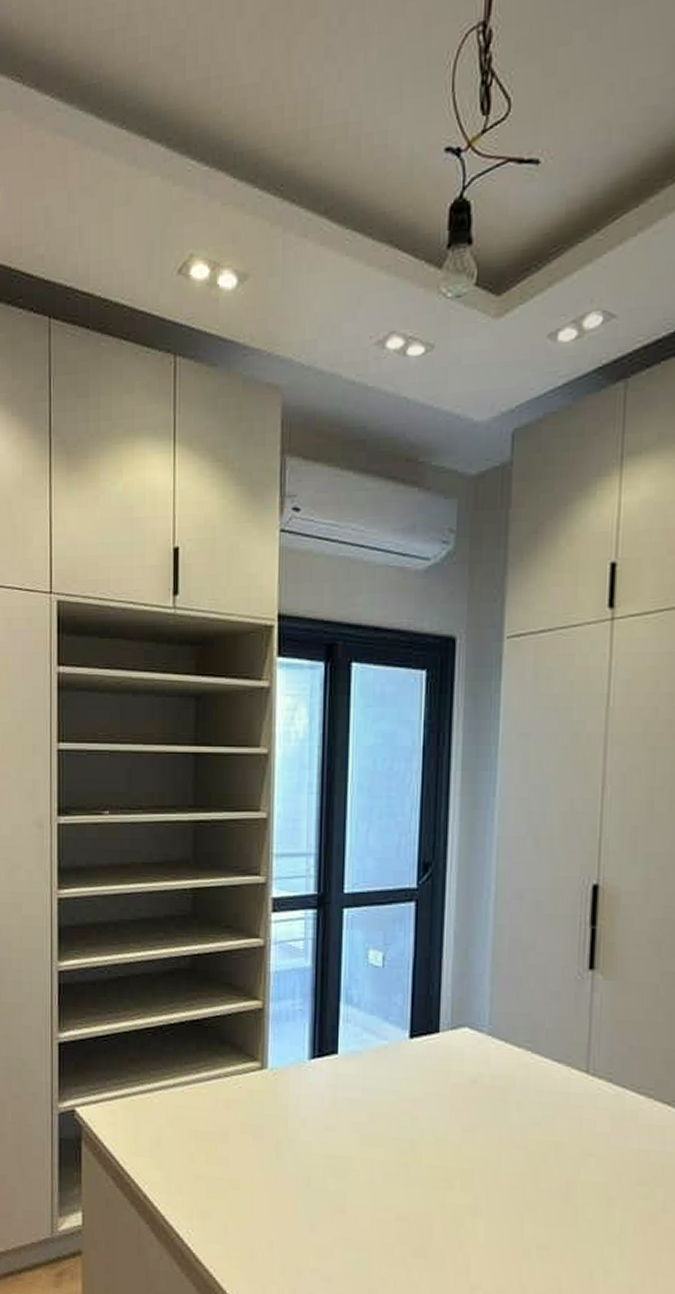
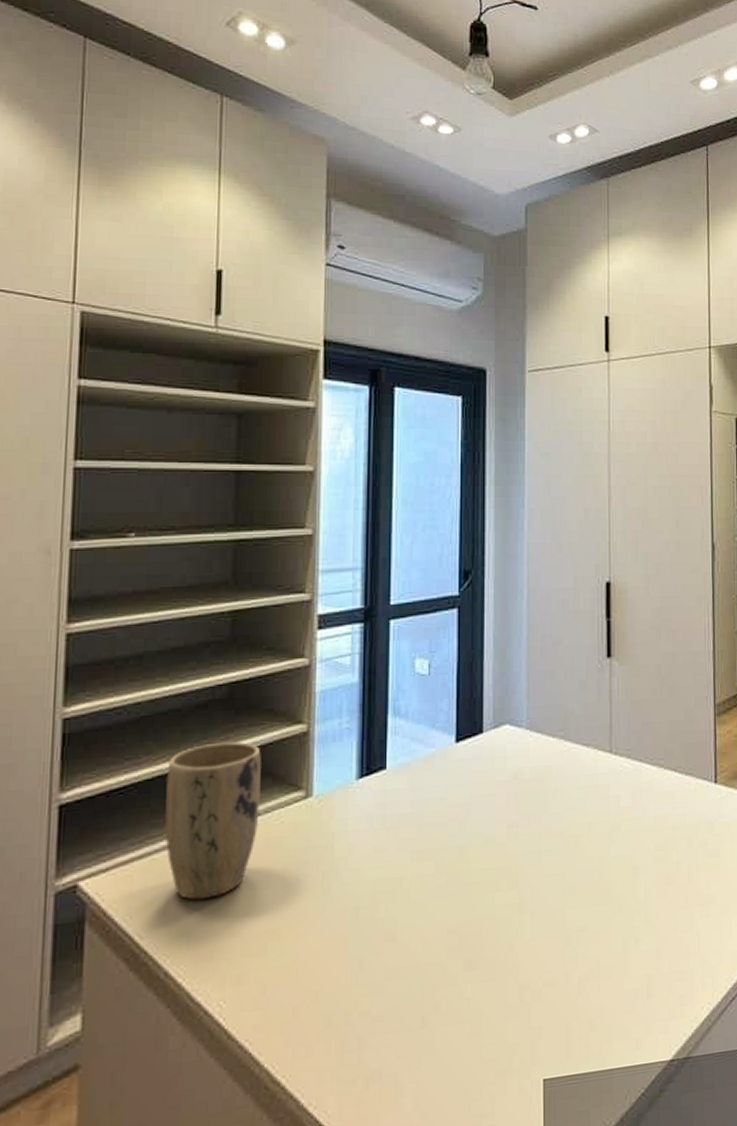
plant pot: none [141,1007,221,1142] -> present [165,741,261,900]

